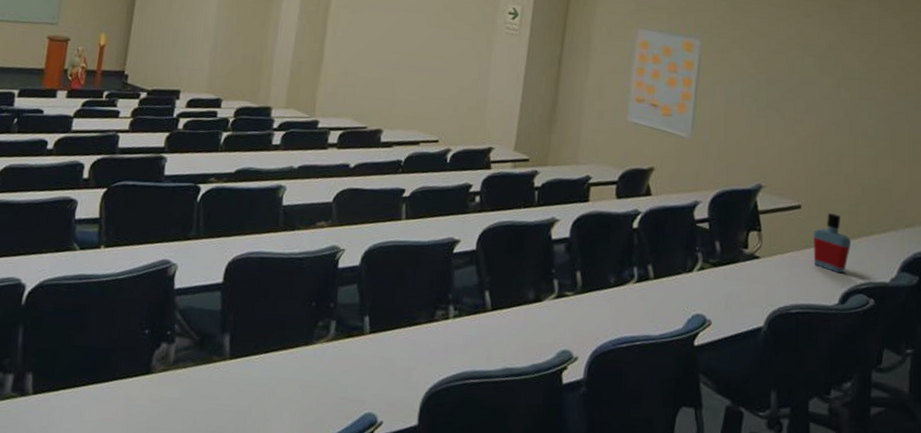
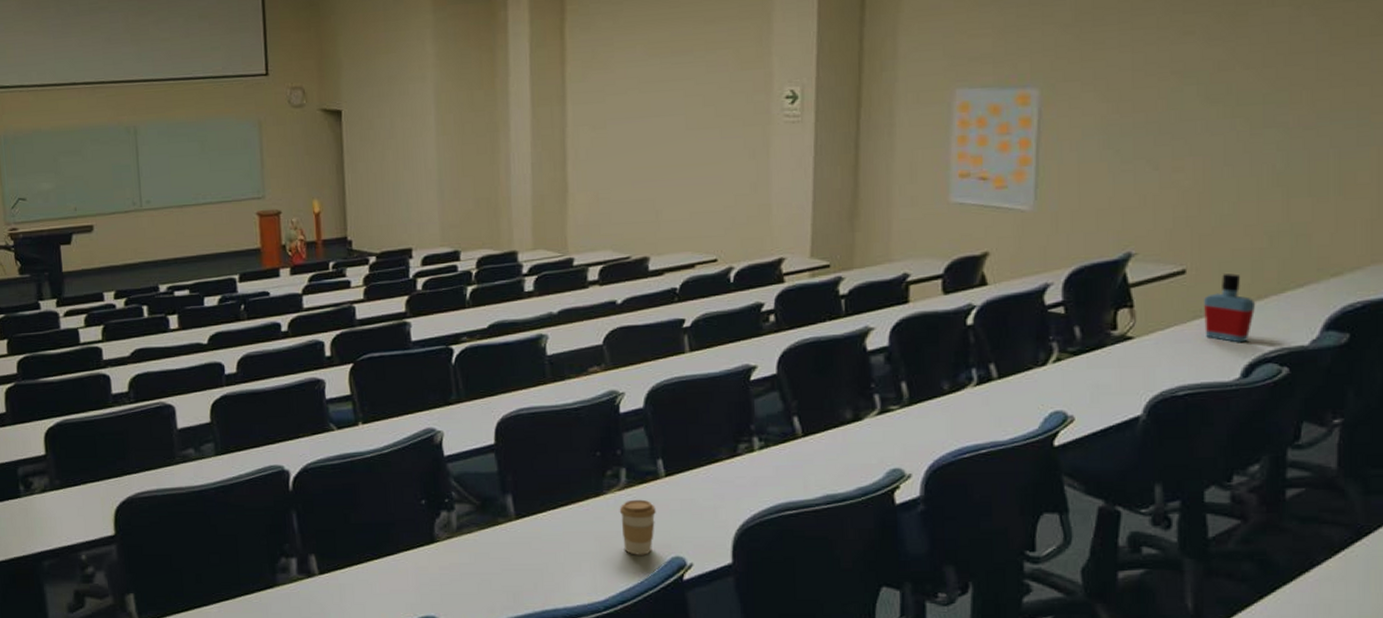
coffee cup: none [323,352,357,409] -> present [619,499,656,555]

